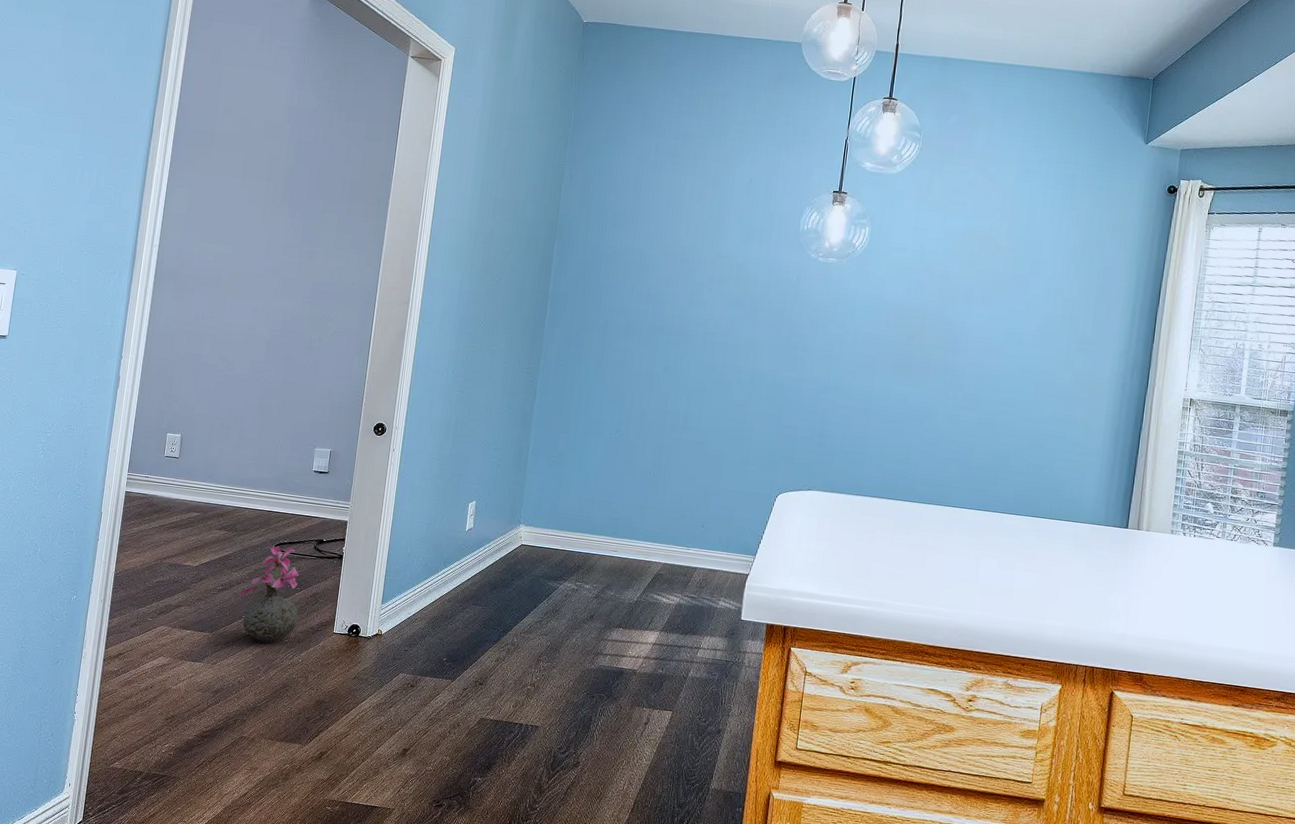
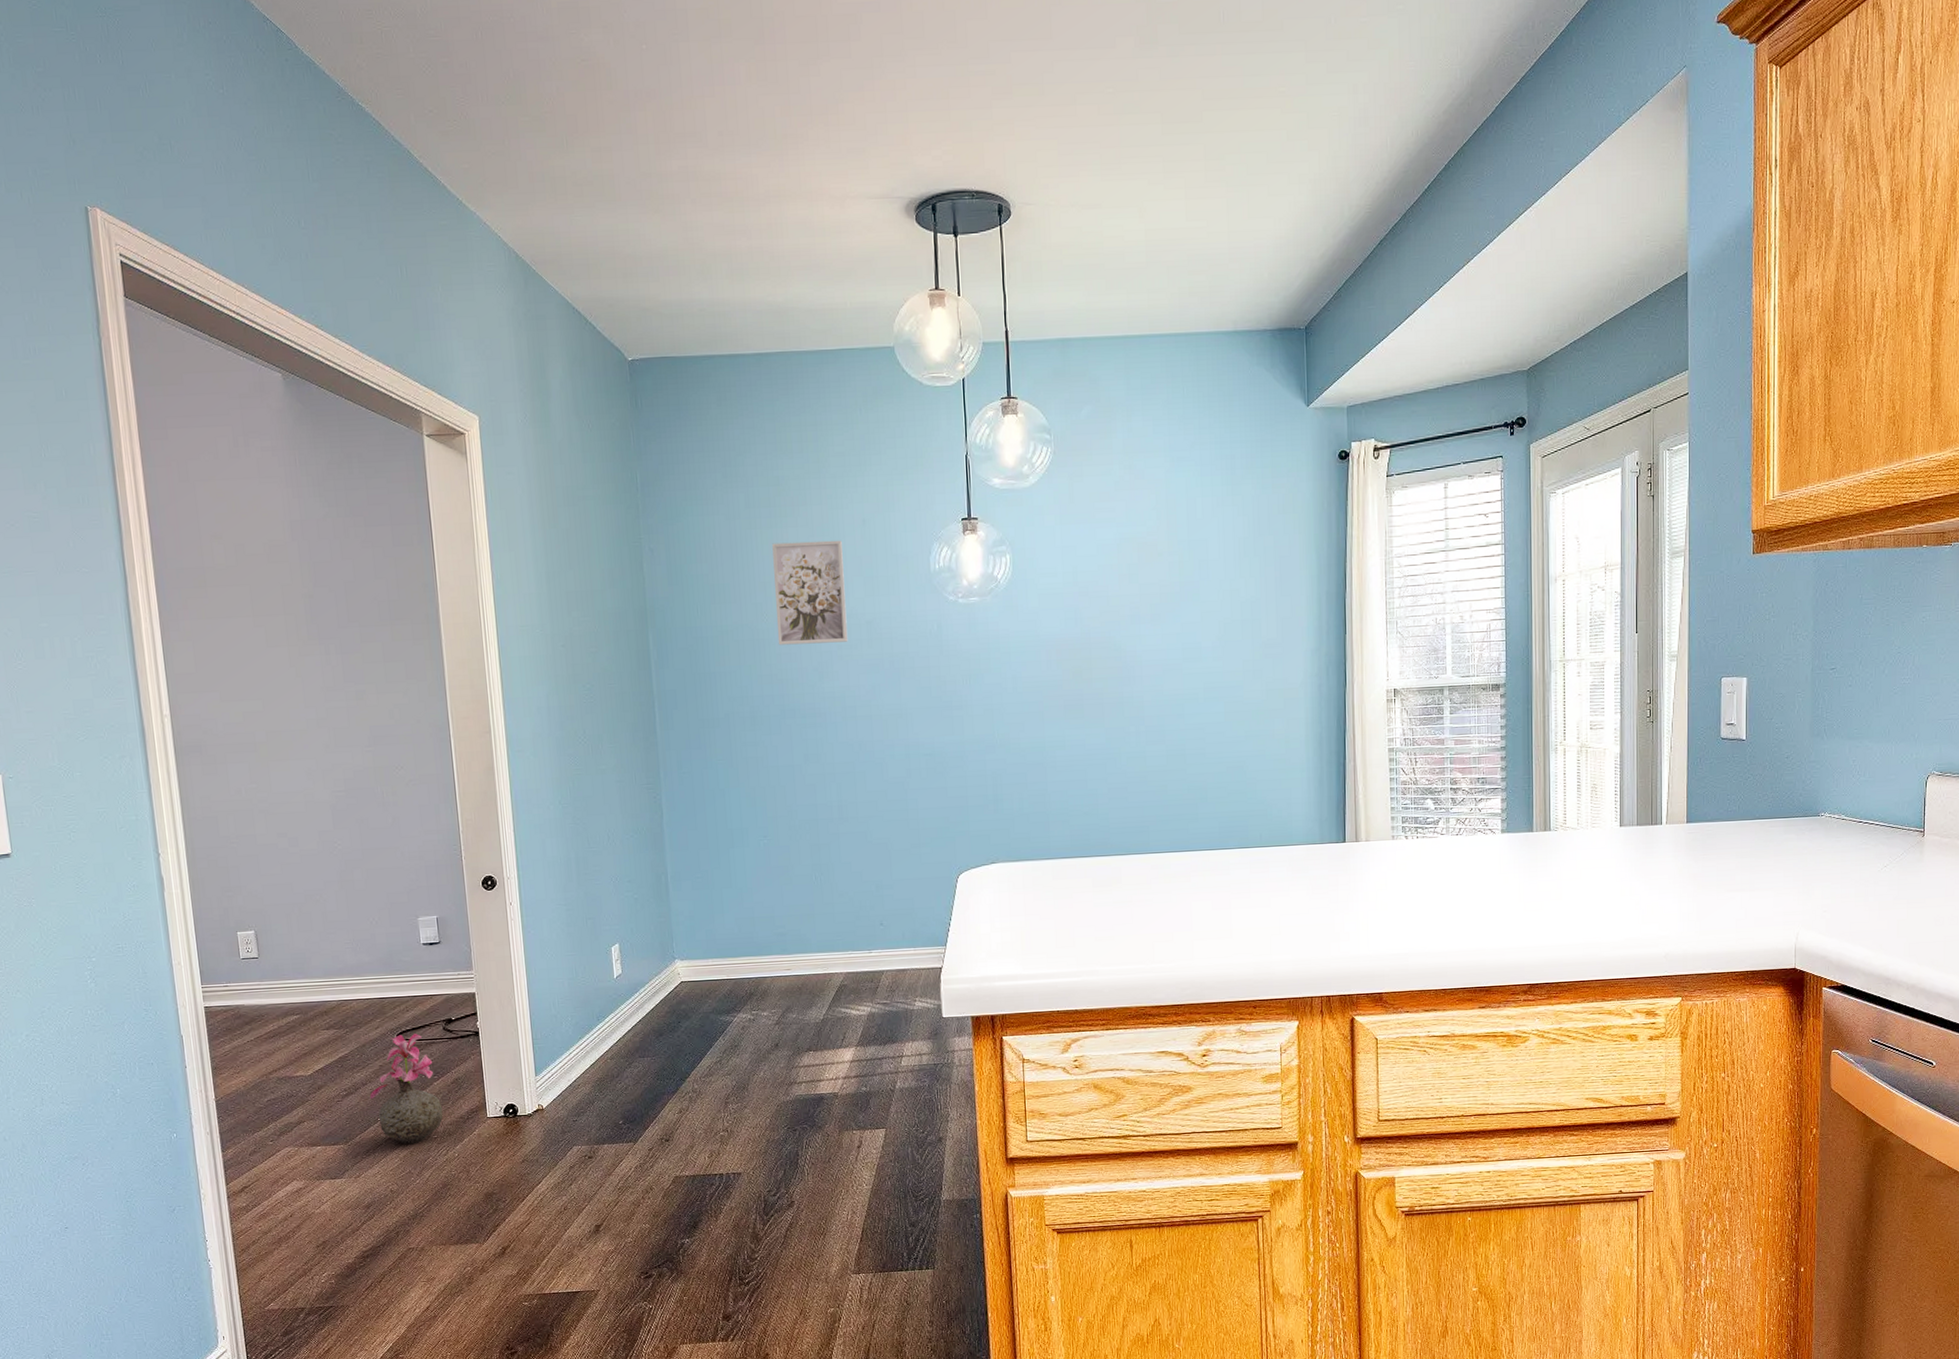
wall art: none [660,186,729,278] -> present [772,540,848,645]

